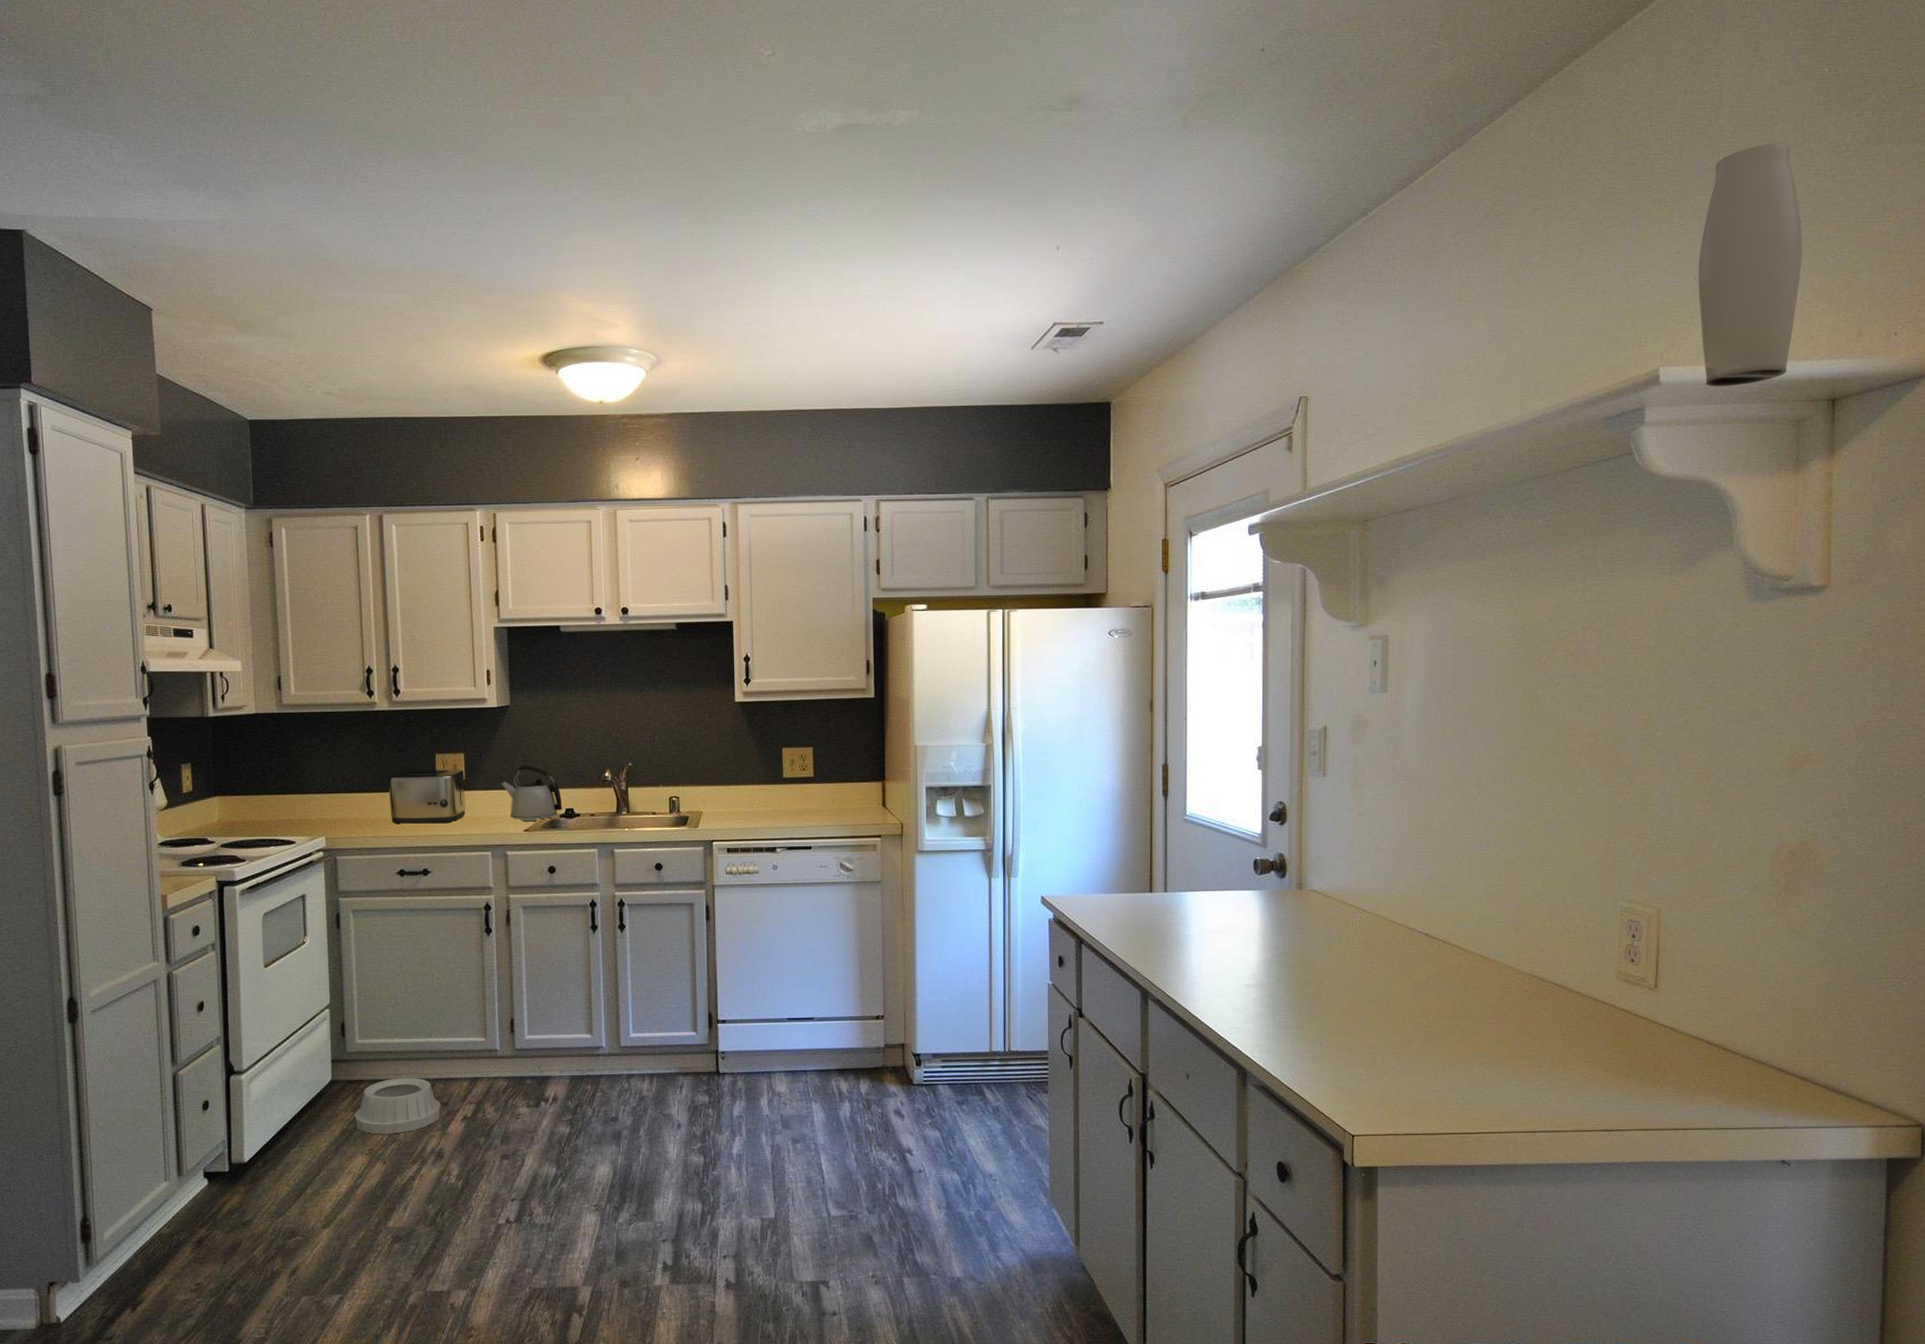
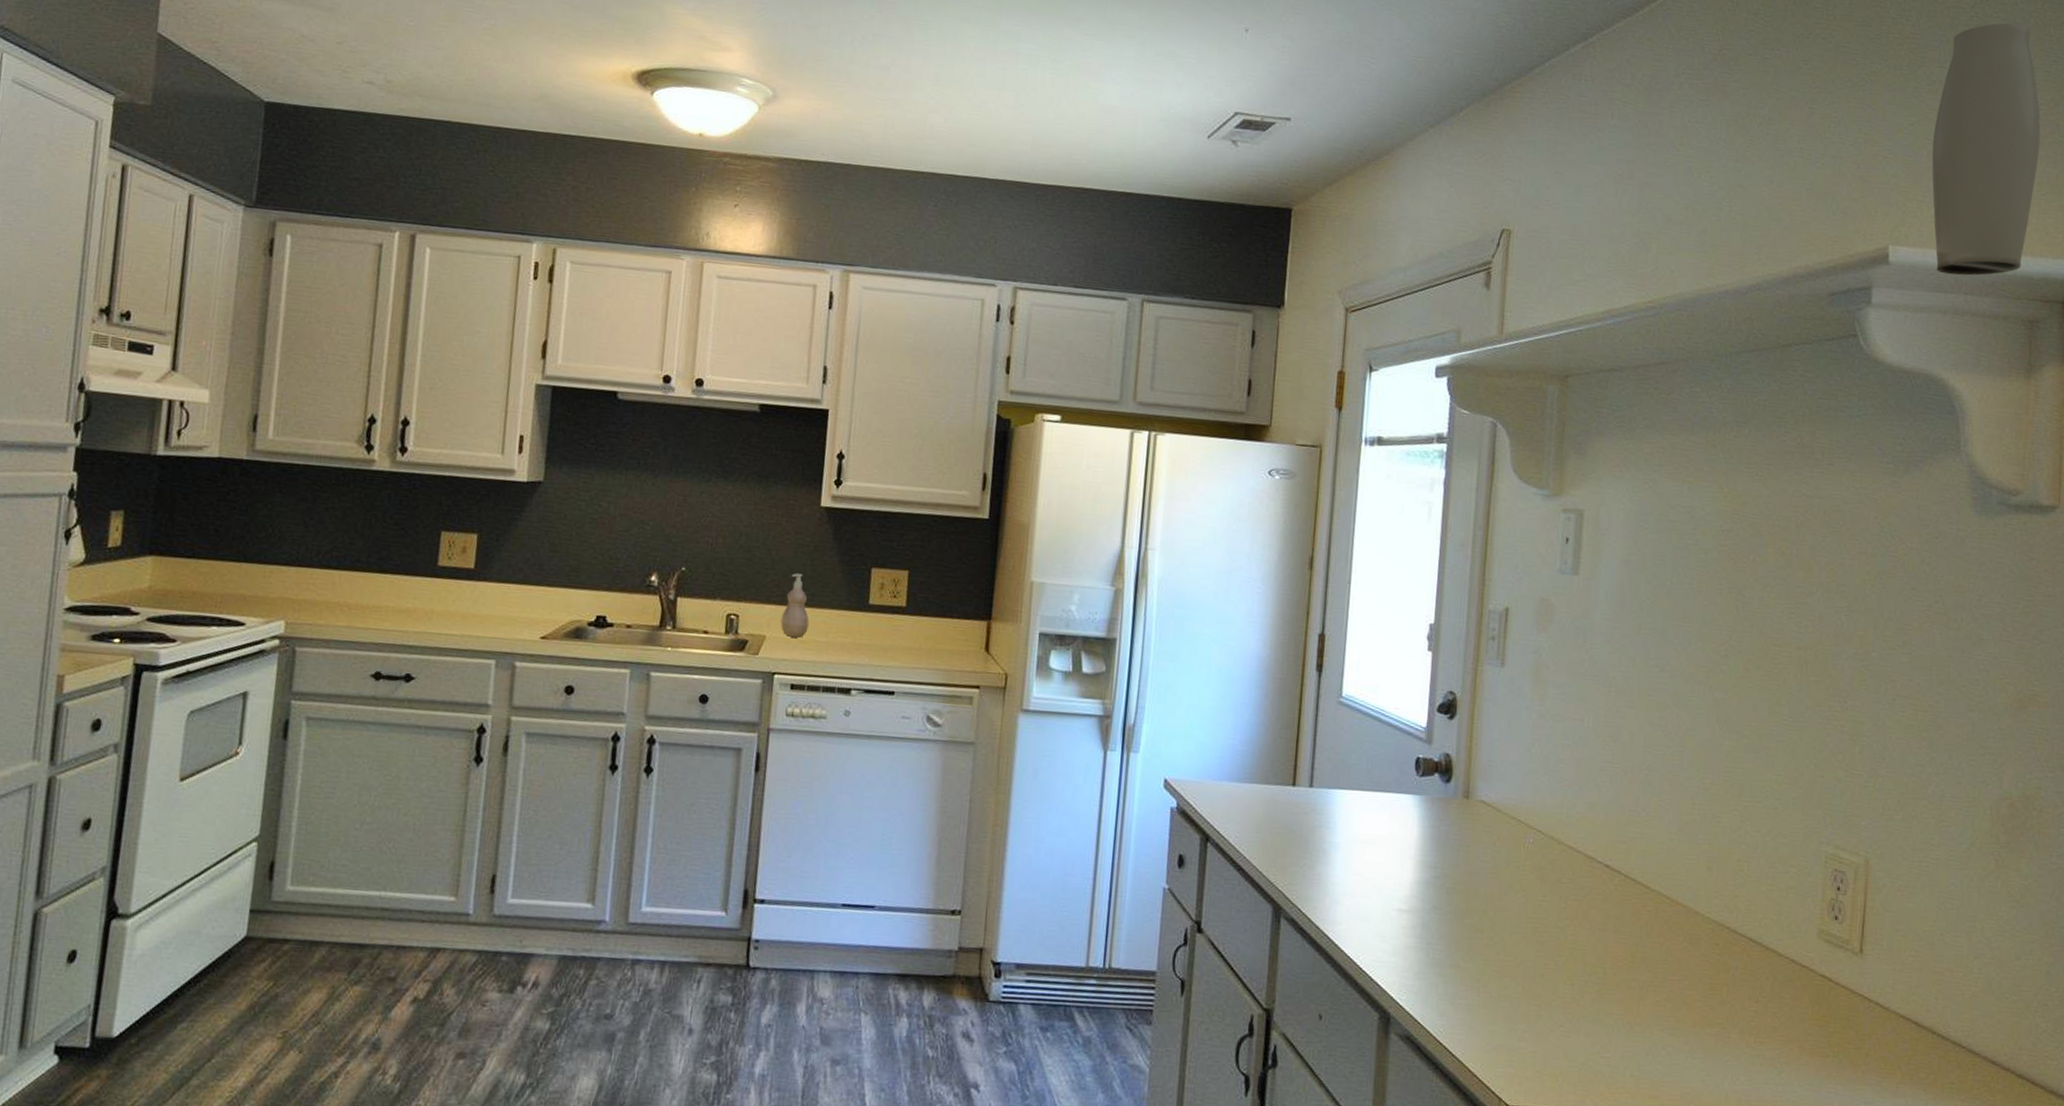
pet bowl: present [355,1077,441,1135] -> none [268,940,387,1015]
toaster: present [388,768,468,824] -> none [373,547,478,619]
kettle: present [501,764,562,822] -> none [518,555,593,628]
soap bottle: none [713,758,736,810] -> present [780,573,809,638]

